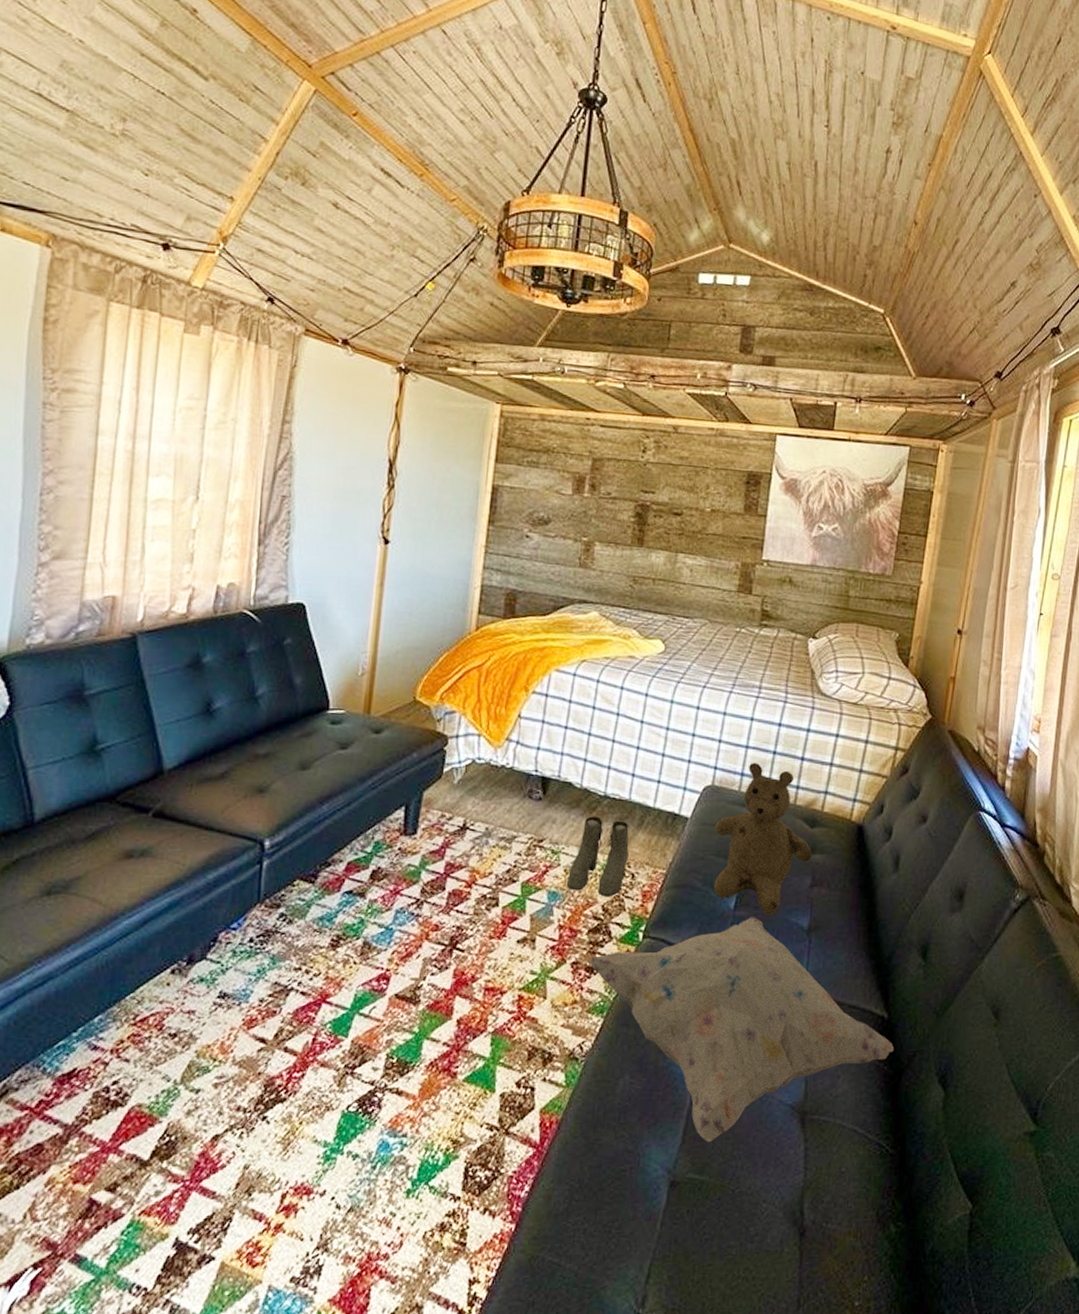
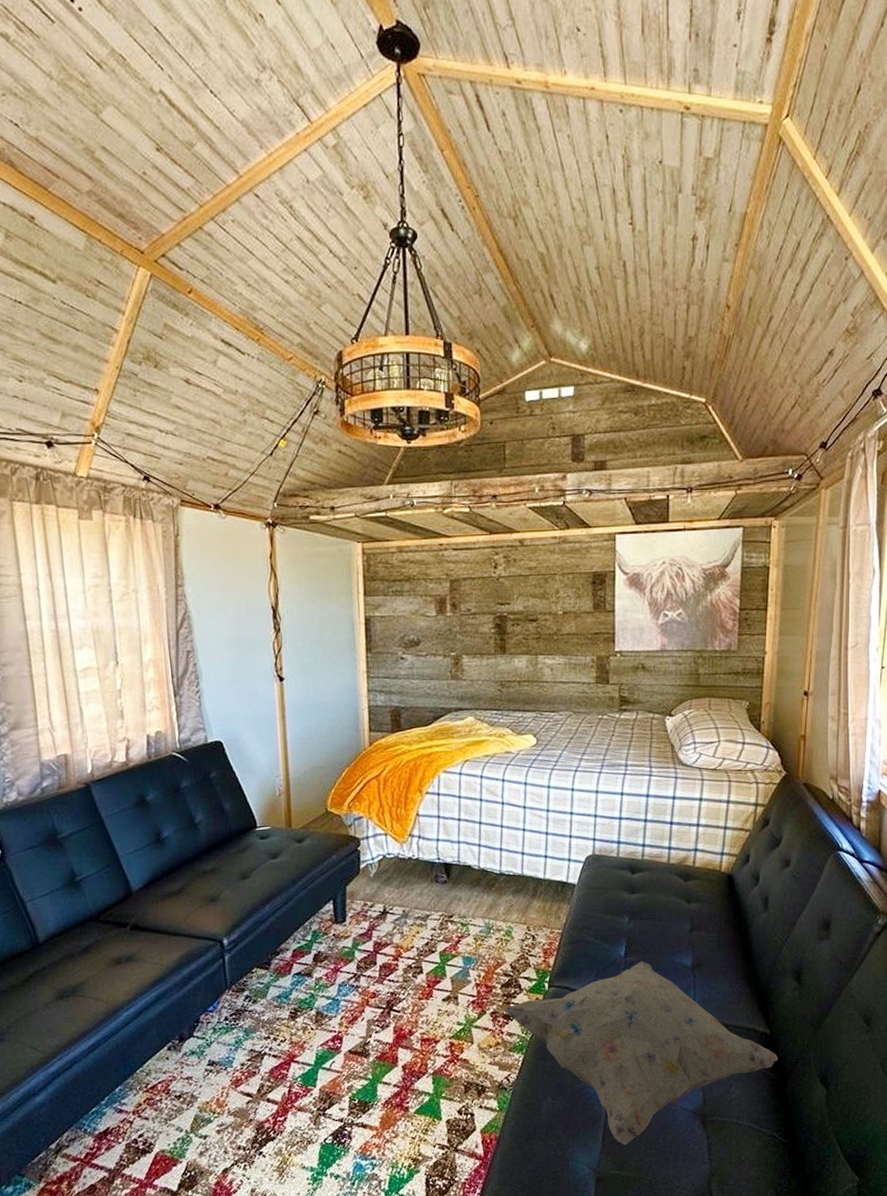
boots: present [566,816,629,897] -> none [477,891,528,957]
teddy bear: present [713,762,812,915] -> none [600,830,689,958]

